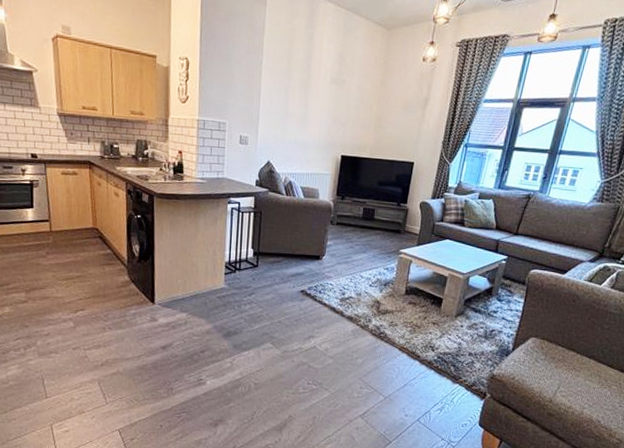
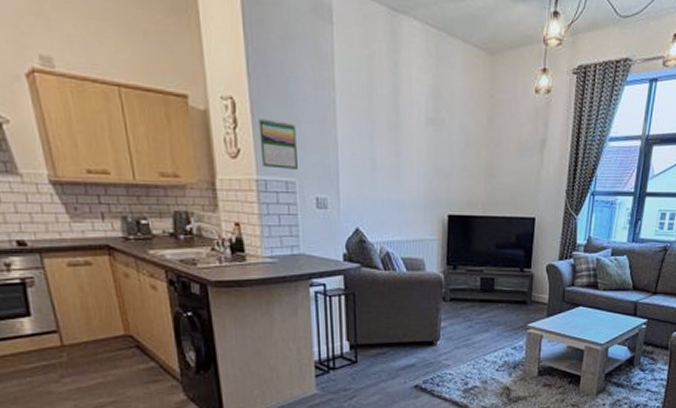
calendar: none [203,73,231,115] -> present [258,117,299,171]

